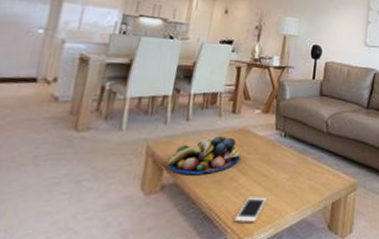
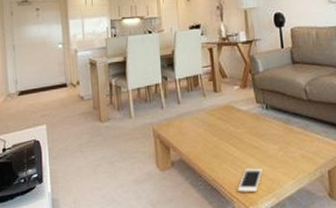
fruit bowl: present [167,136,241,175] -> none [172,115,230,152]

